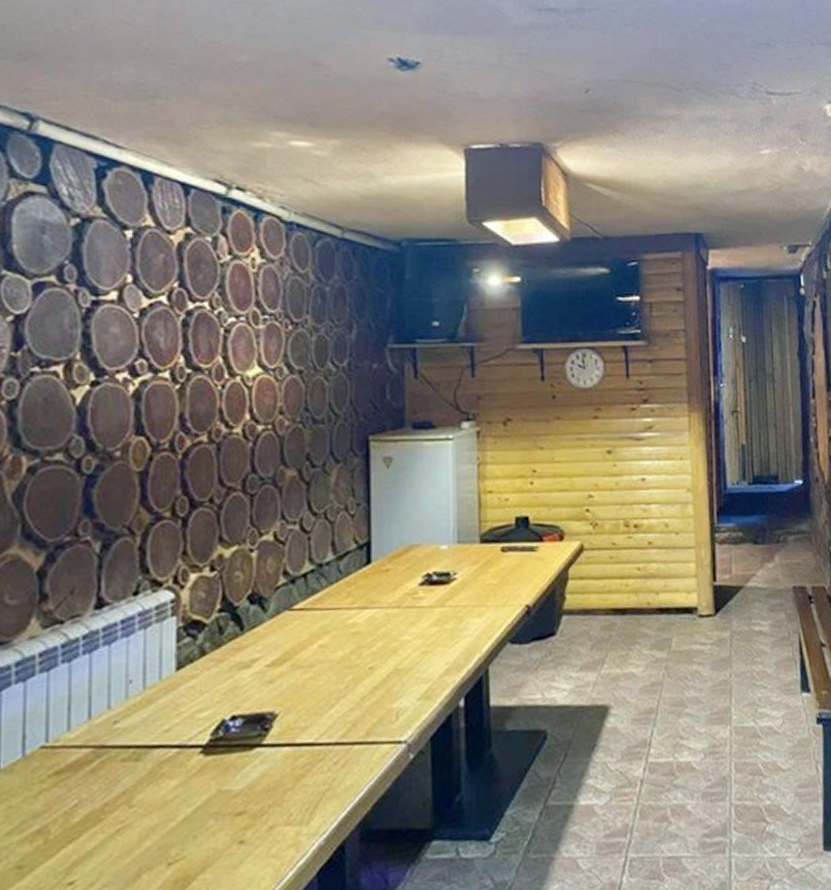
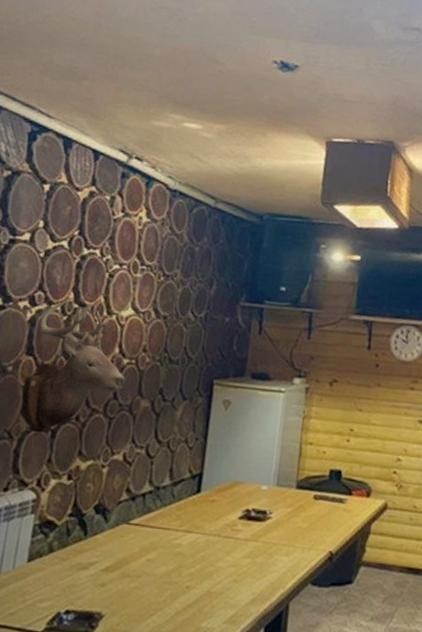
mounted trophy: none [138,363,263,524] -> present [22,298,126,433]

